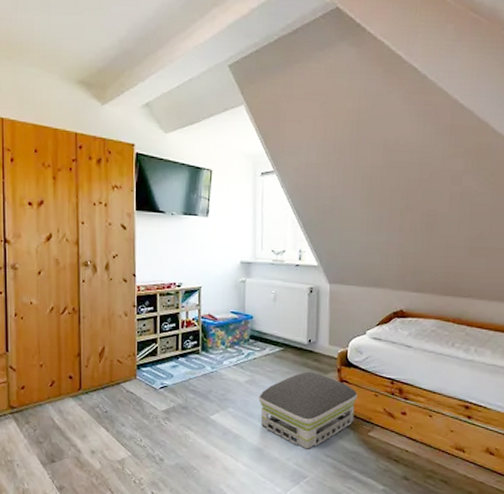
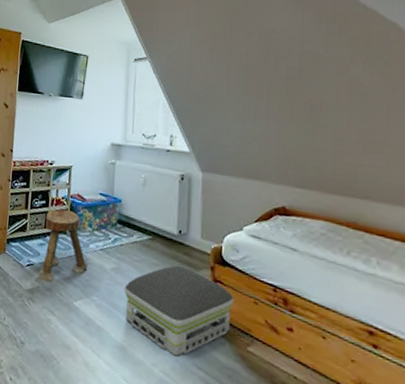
stool: none [172,330,223,400] -> present [37,209,88,282]

